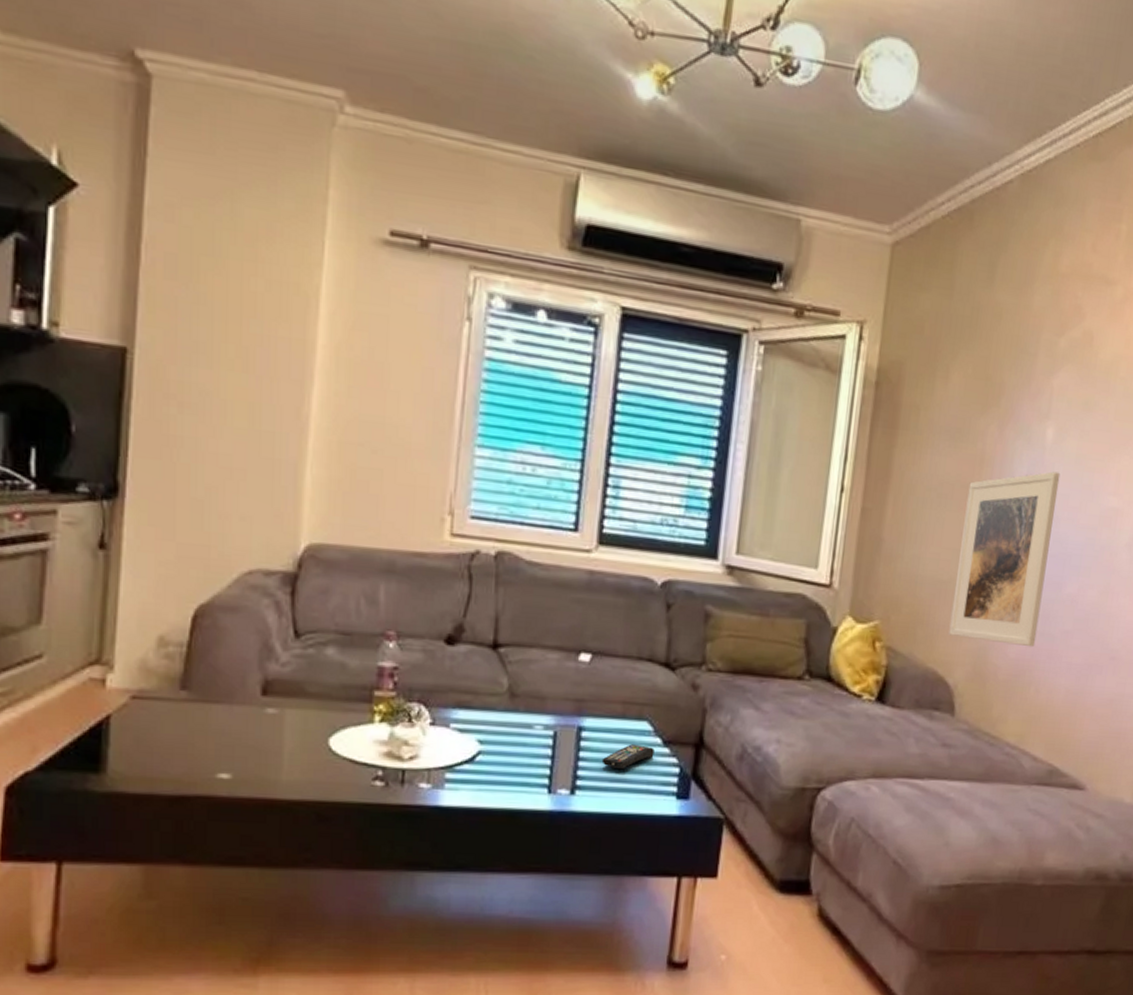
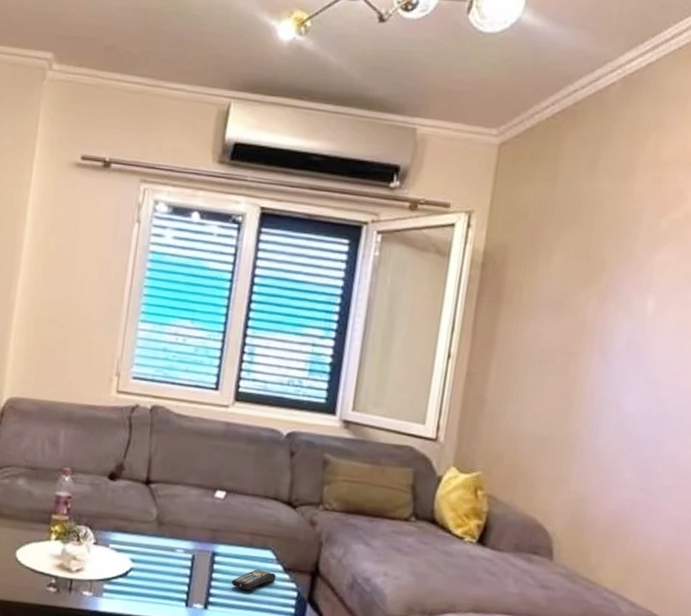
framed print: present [948,471,1061,648] -> none [548,340,661,501]

